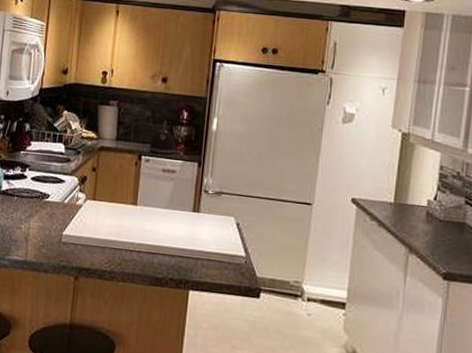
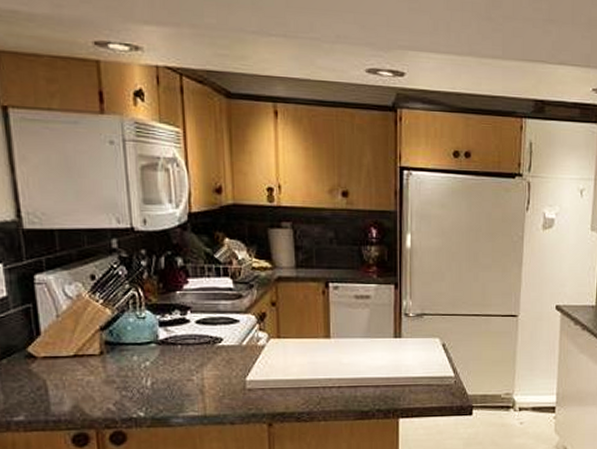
kettle: present [149,120,176,155] -> none [336,240,368,279]

